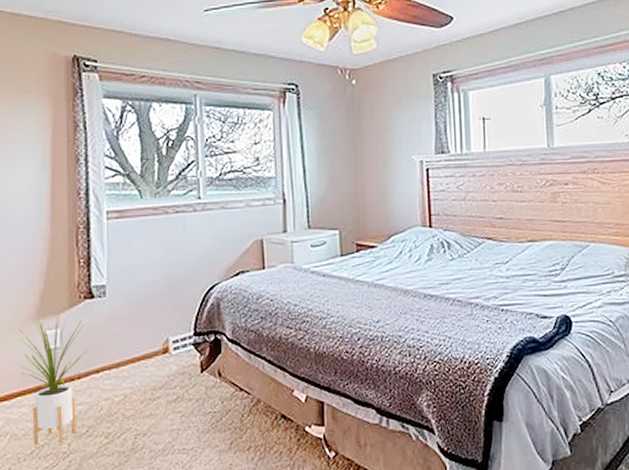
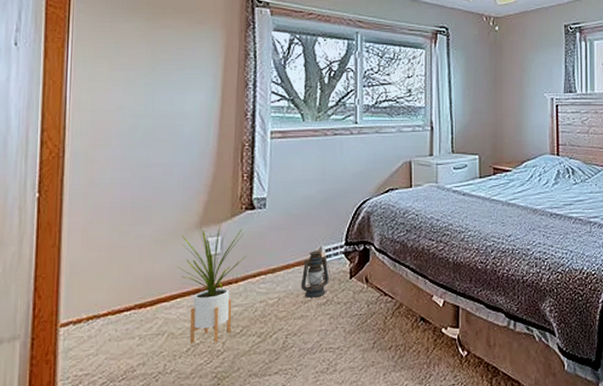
lantern: none [148,342,181,395] -> present [301,250,331,298]

